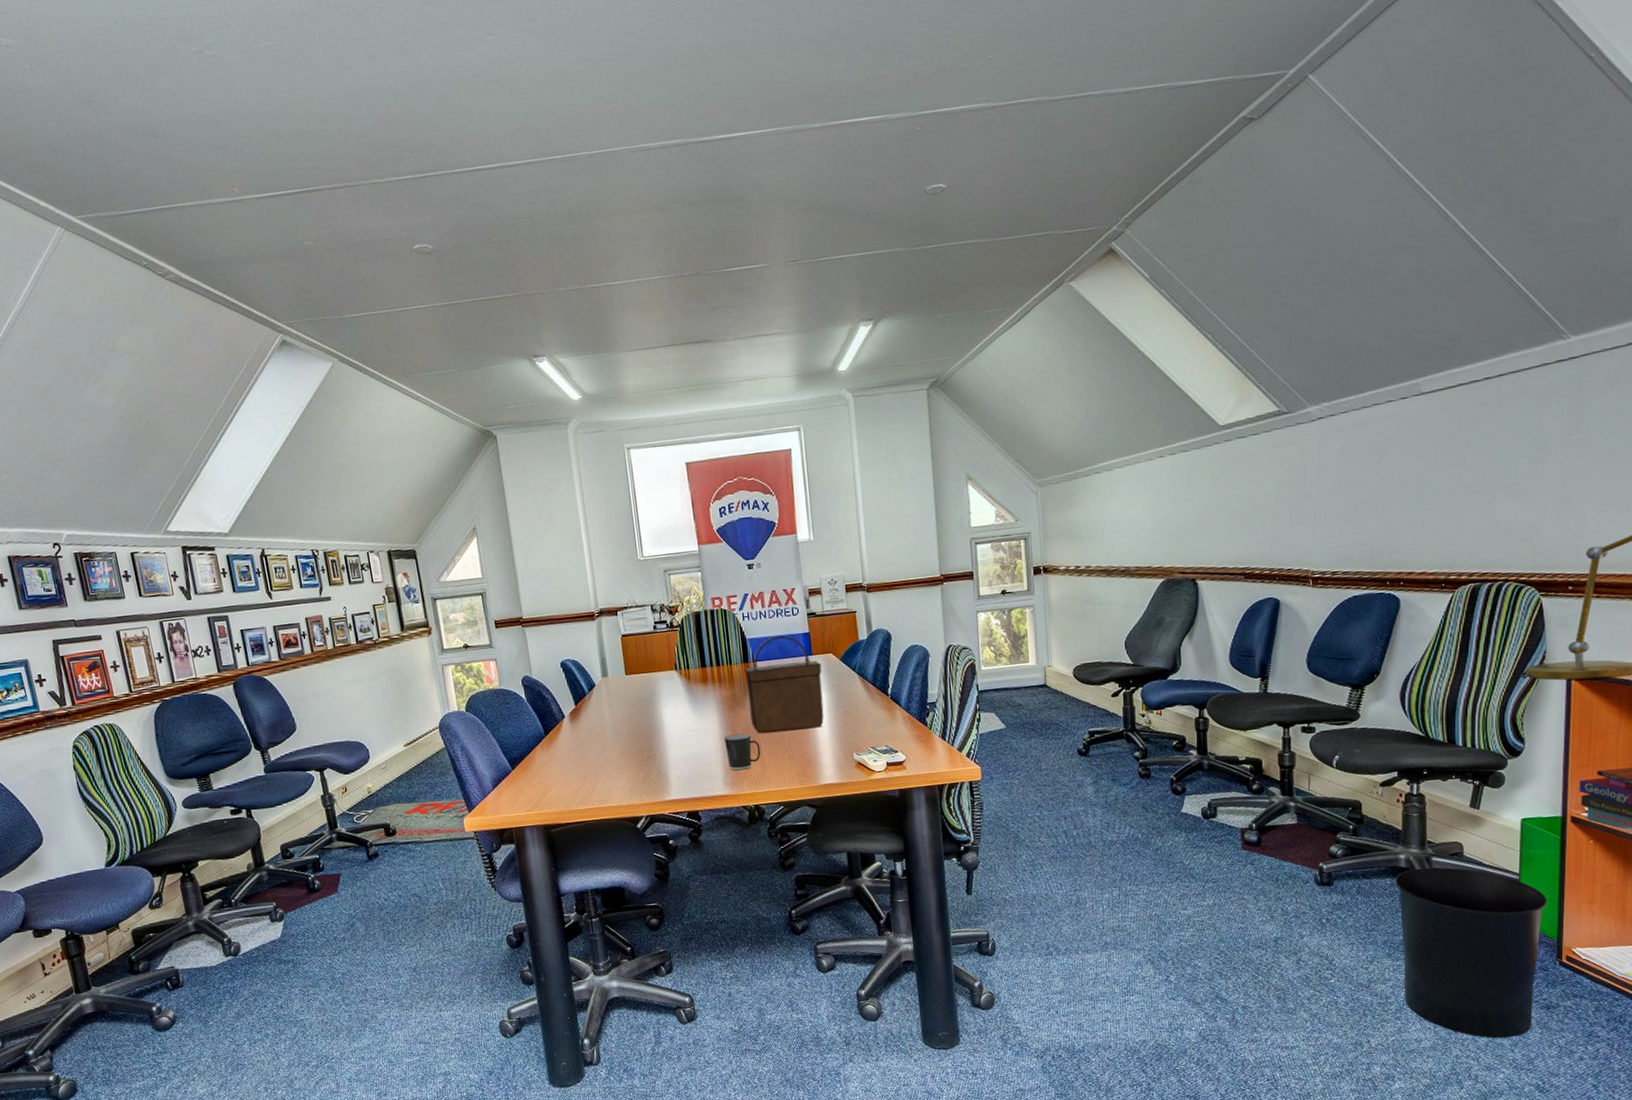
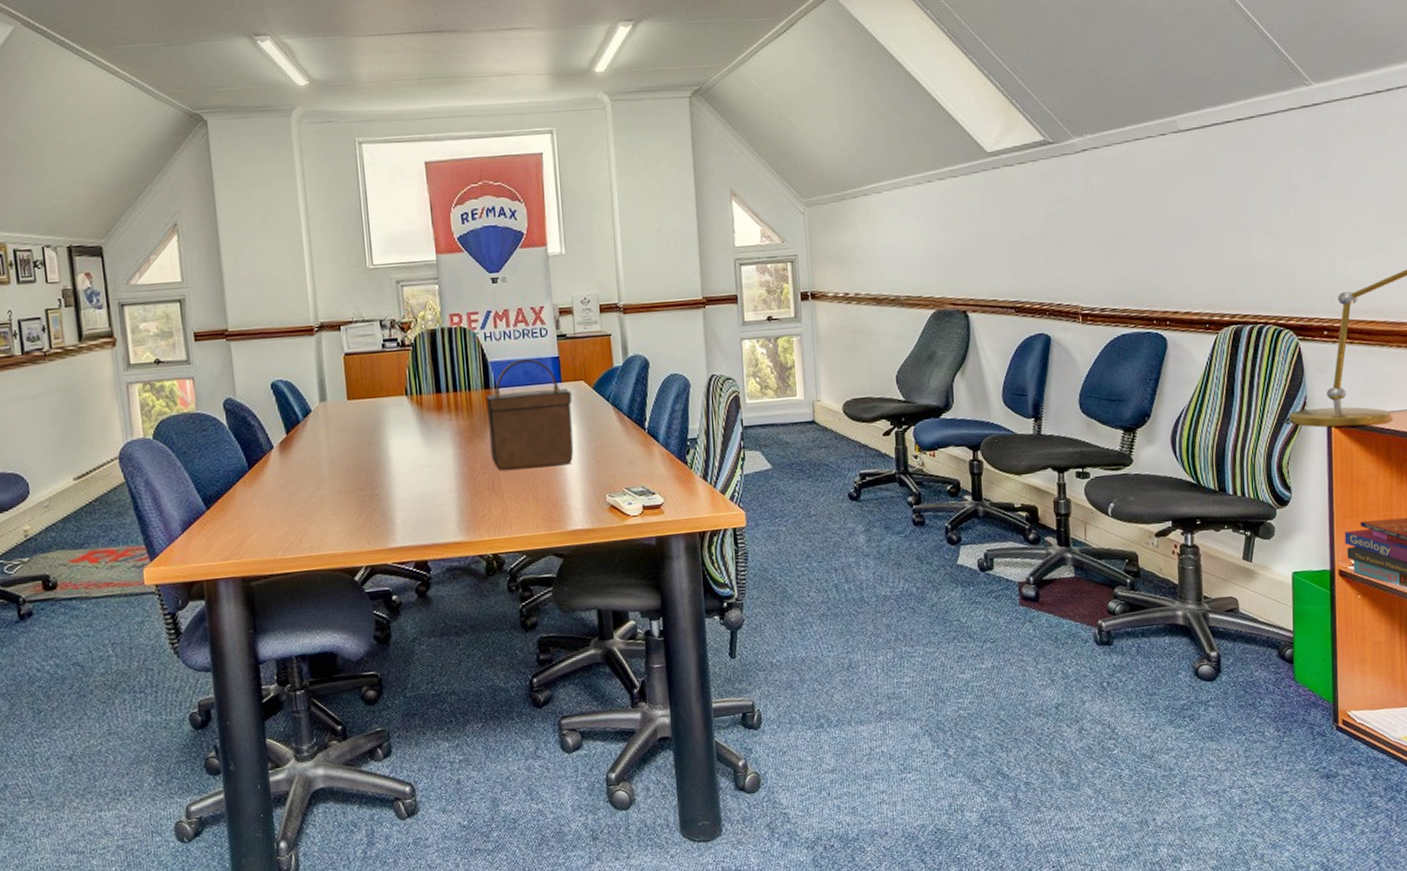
mug: present [723,733,761,771] -> none [459,470,502,514]
waste bin: present [1395,867,1548,1039] -> none [1174,624,1322,812]

